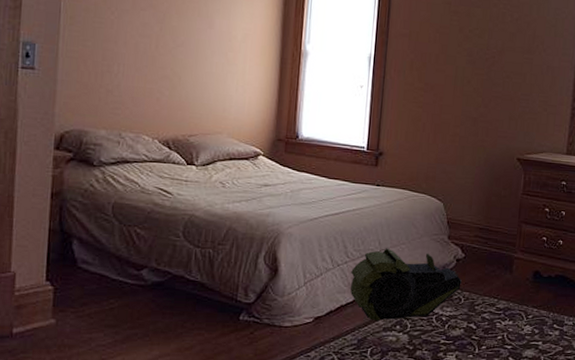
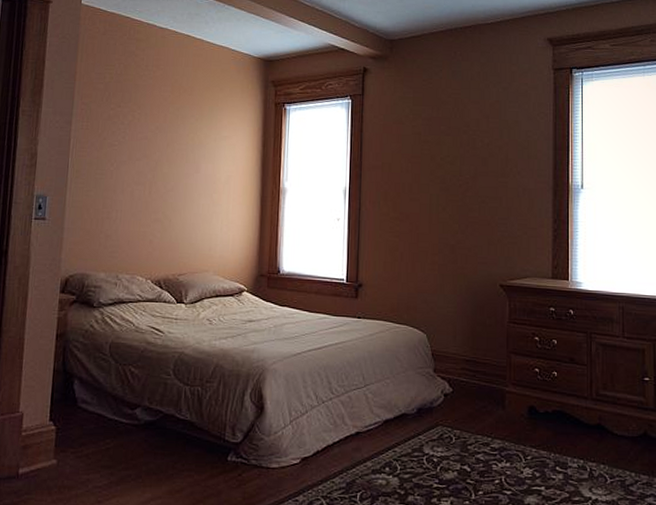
backpack: present [350,248,462,321] -> none [336,383,451,462]

